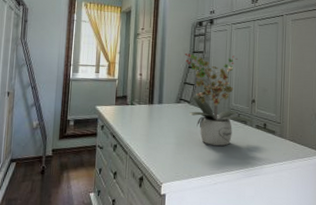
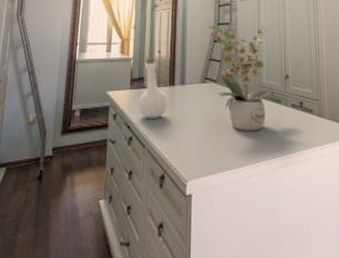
bottle: none [123,79,147,131] -> present [139,58,167,118]

